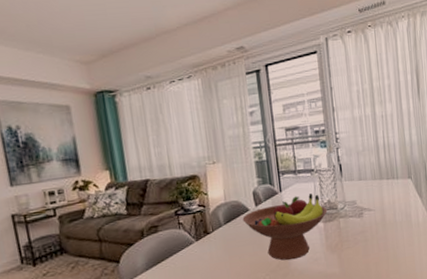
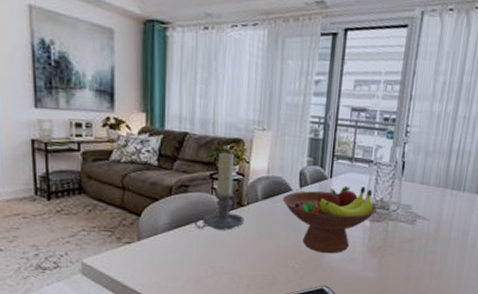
candle holder: none [168,189,213,263] -> present [194,152,245,230]

